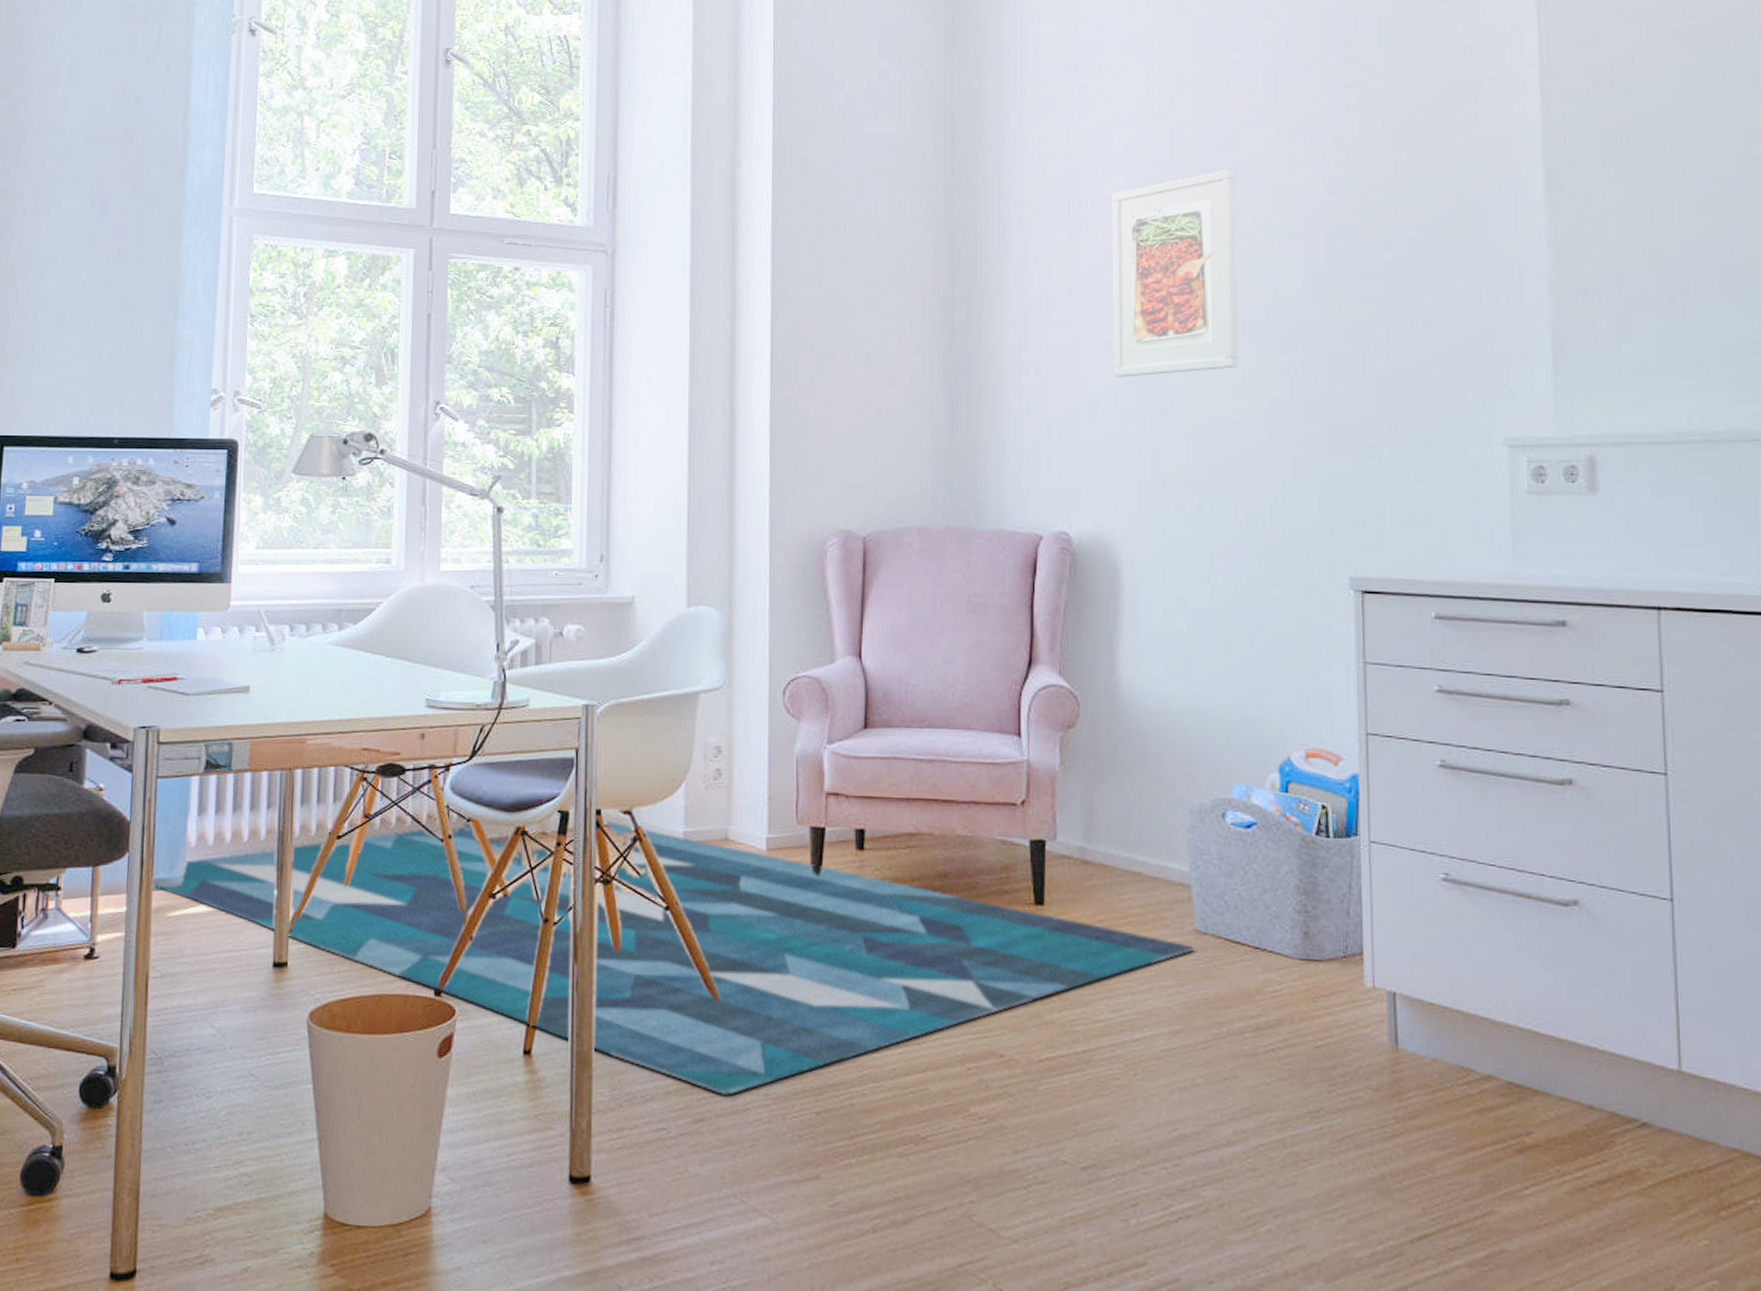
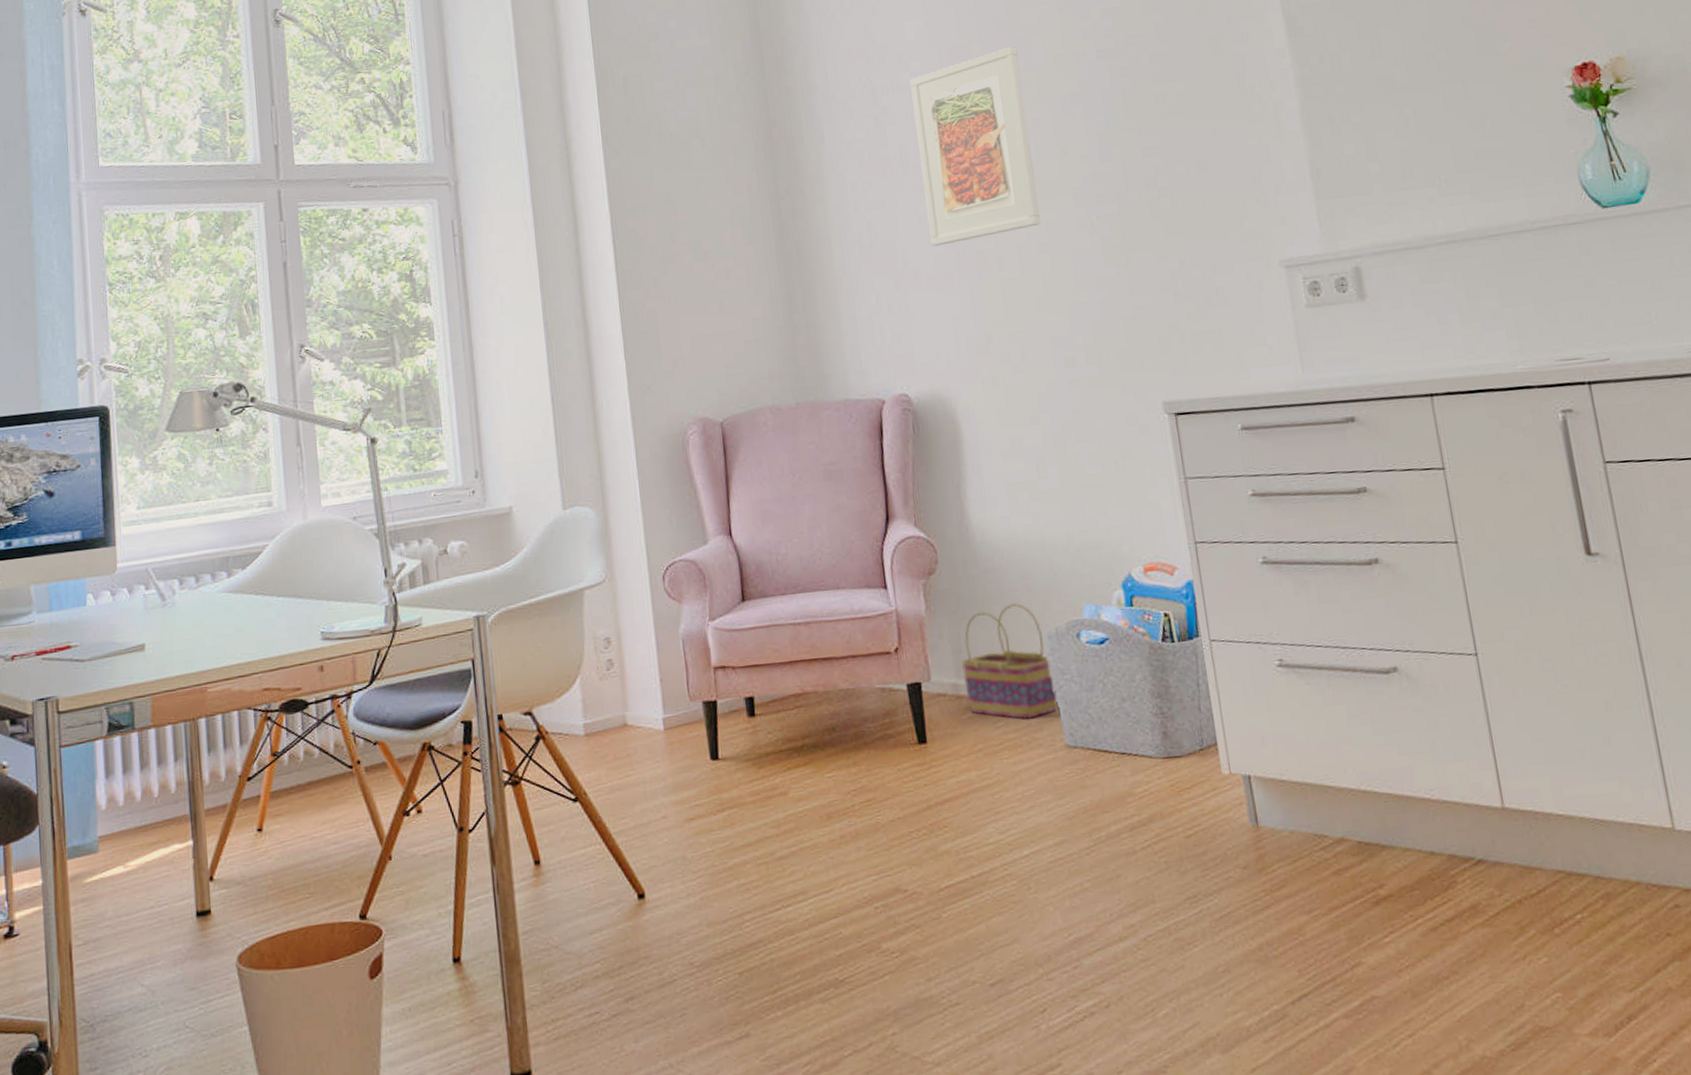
rug: present [155,821,1194,1096] -> none [69,724,1067,972]
basket: none [1091,771,1192,897] -> present [961,603,1058,720]

